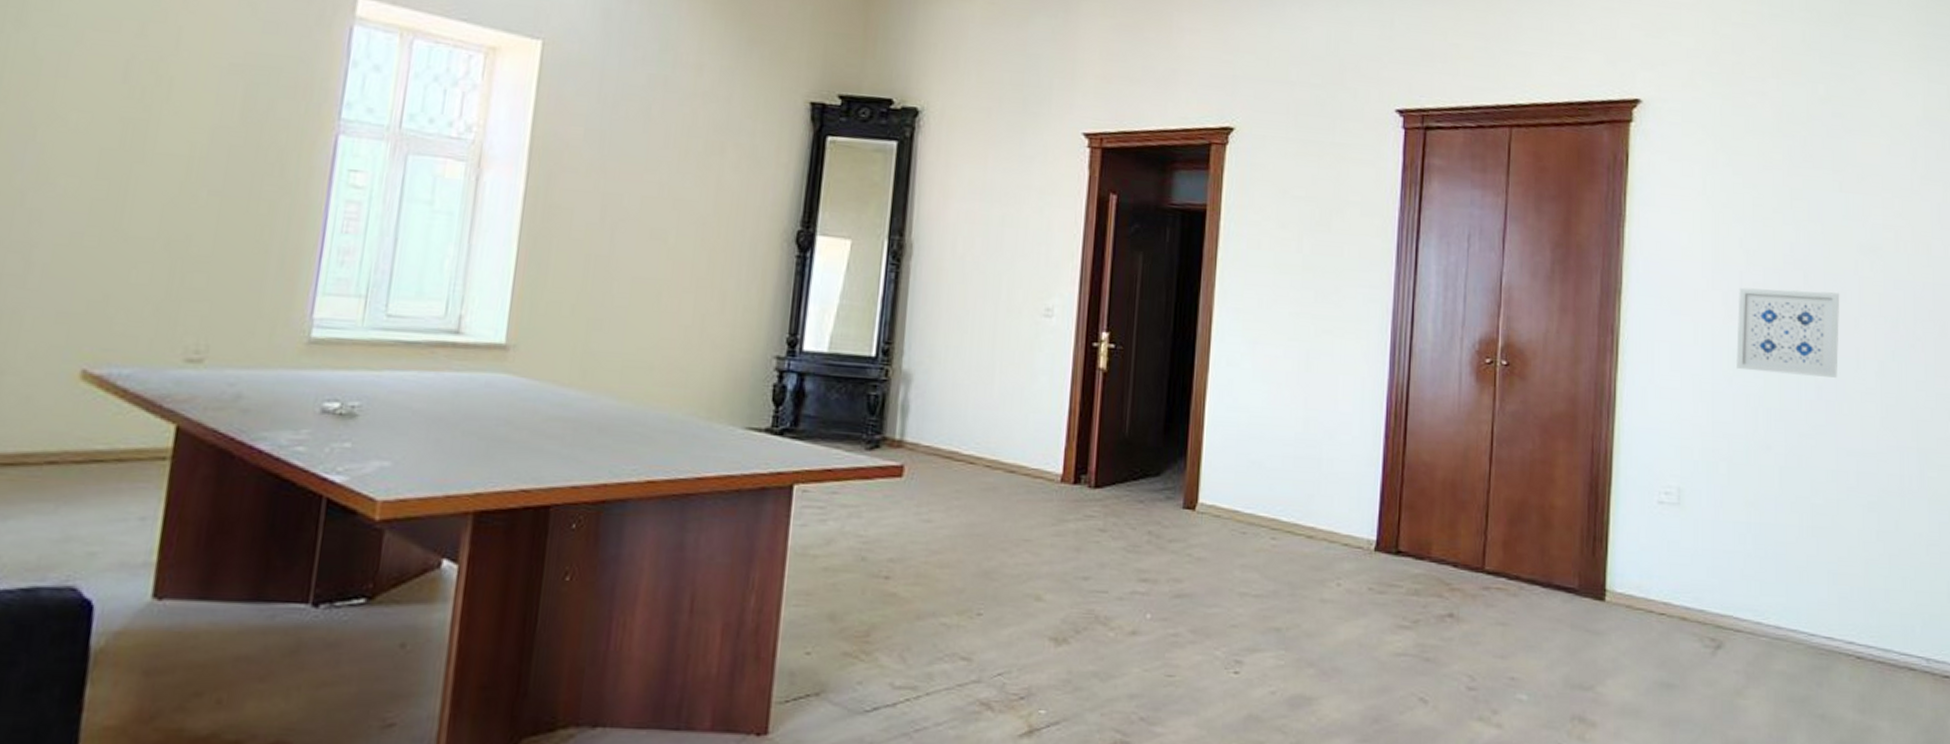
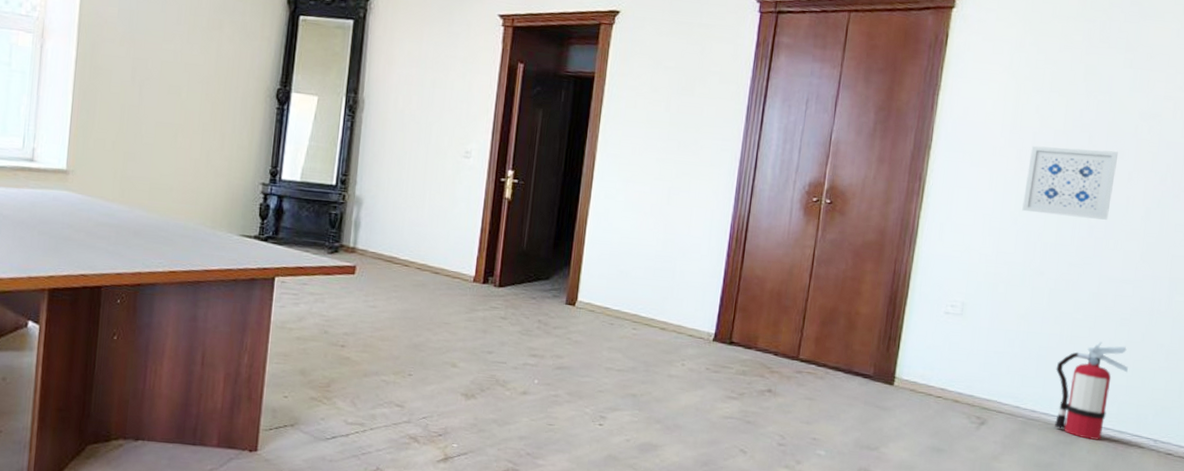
fire extinguisher: none [1799,532,1884,662] -> present [1055,341,1128,440]

